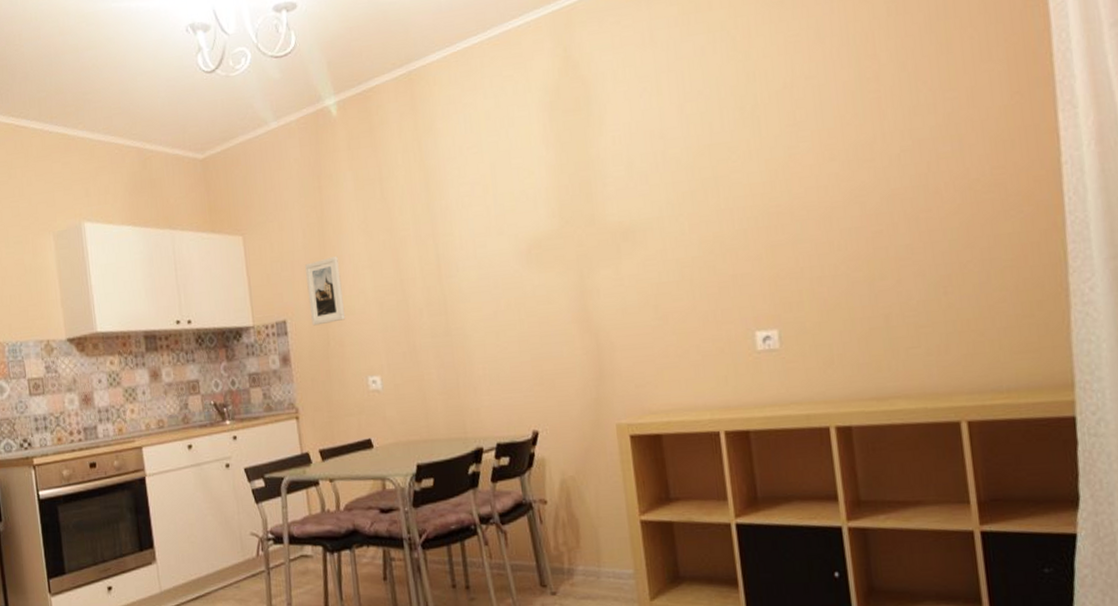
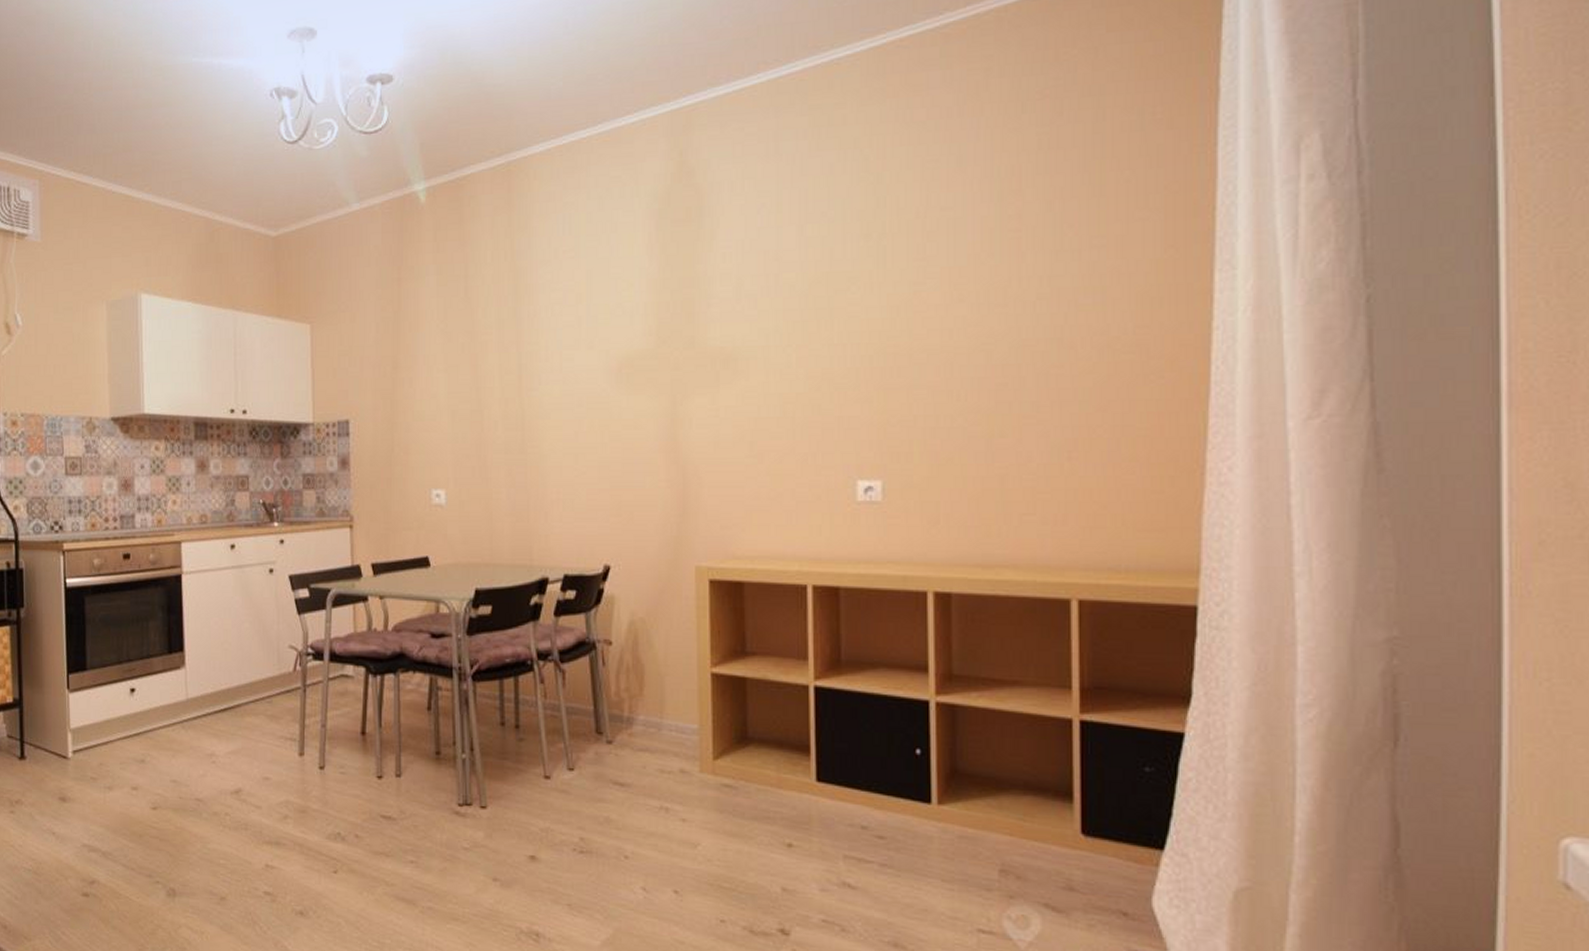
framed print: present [305,256,346,326] -> none [375,356,414,429]

